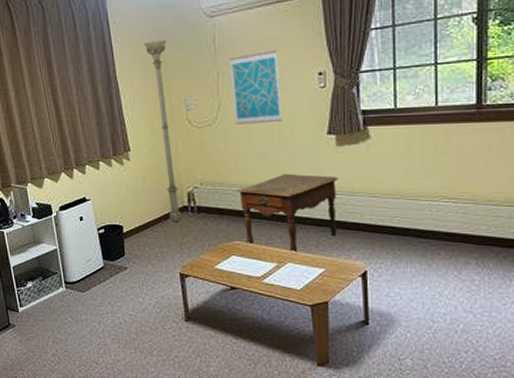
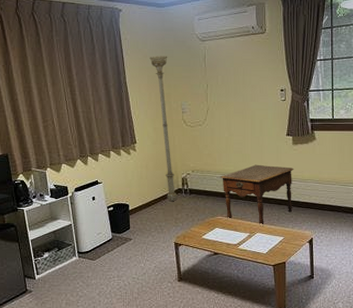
wall art: present [229,50,283,125] -> none [216,71,255,126]

